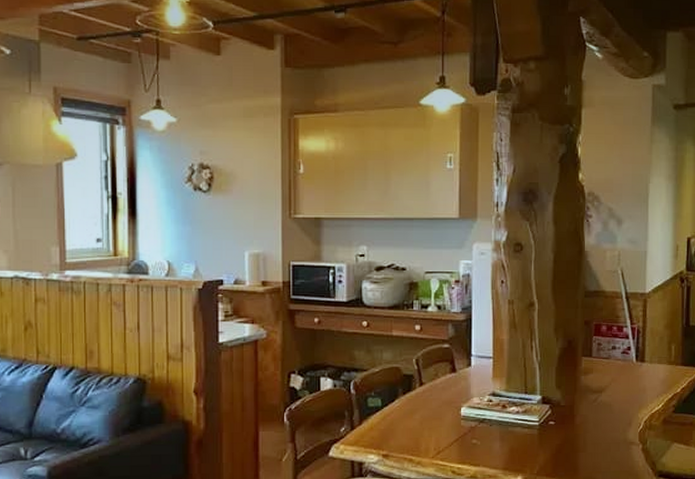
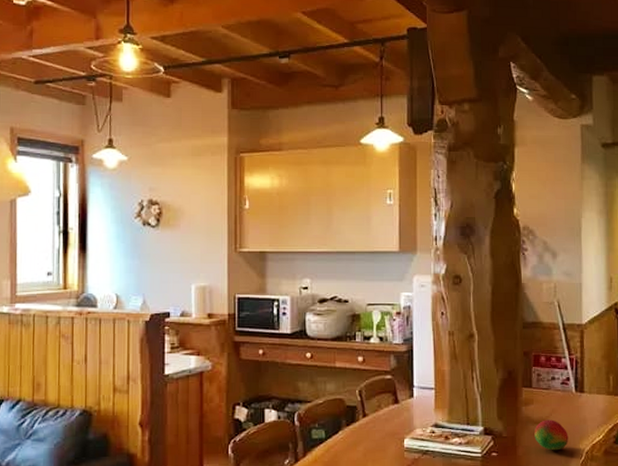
fruit: none [593,389,627,420] -> present [534,419,569,451]

